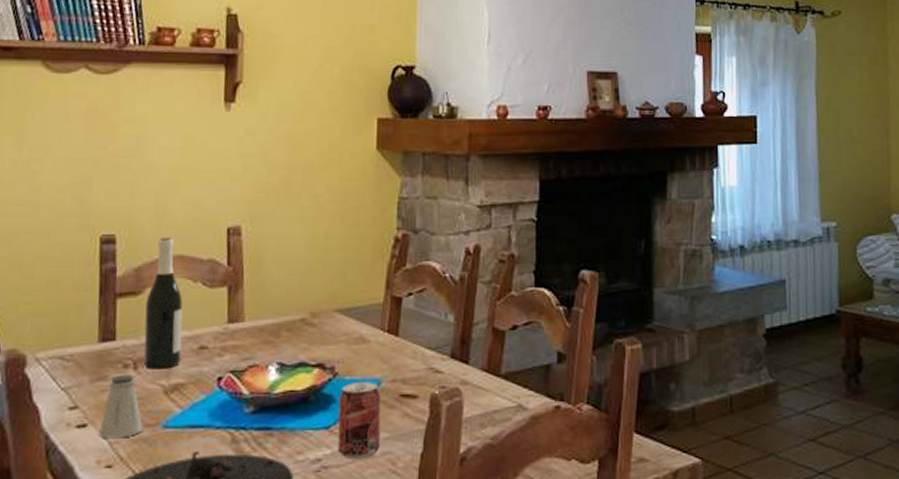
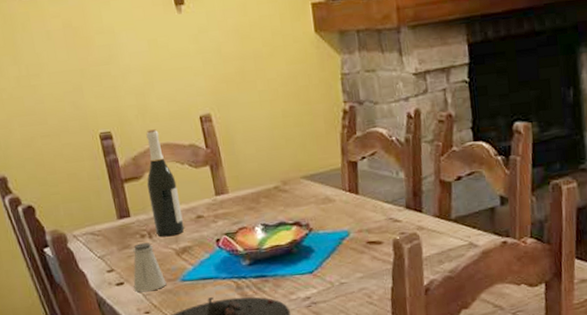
beverage can: present [337,381,381,460] -> none [316,233,357,296]

